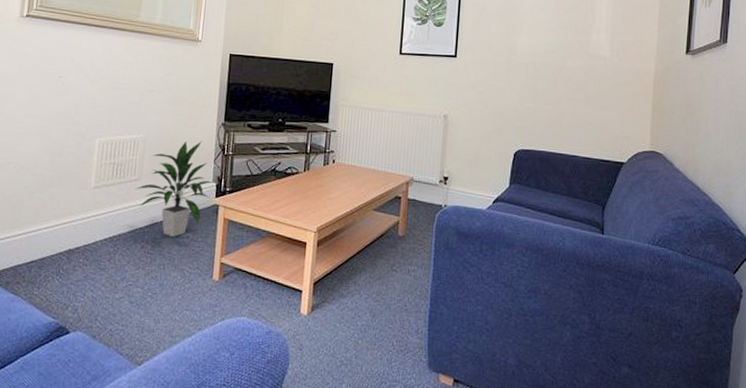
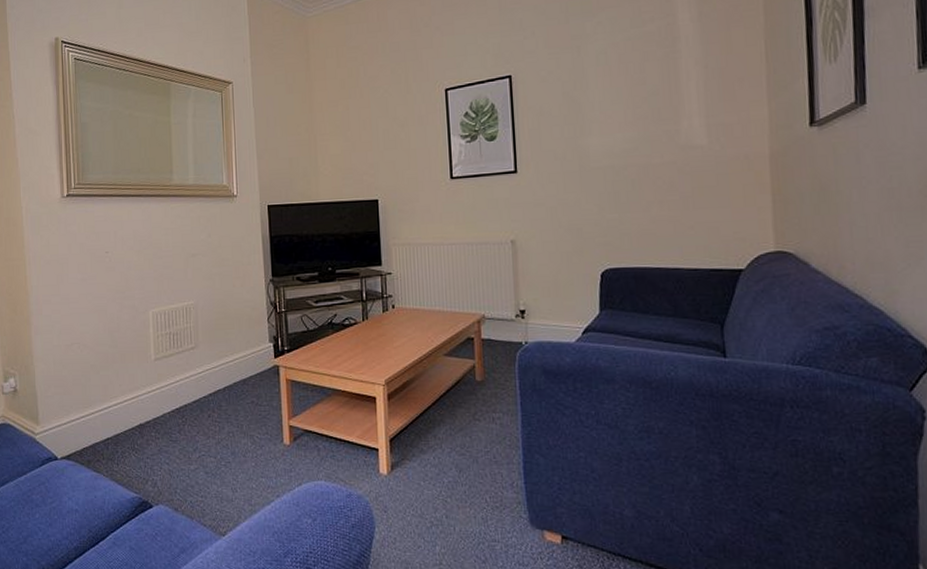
indoor plant: present [135,140,213,237] -> none [193,300,270,403]

